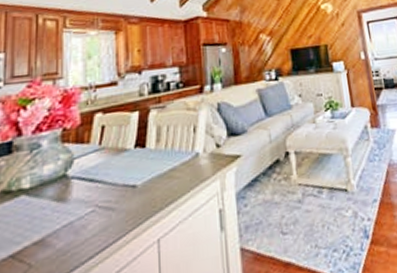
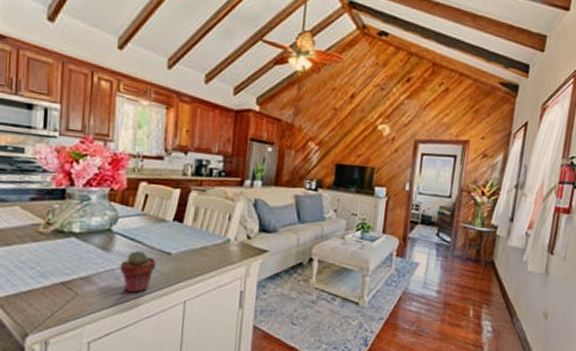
potted succulent: none [79,191,120,246] -> present [120,251,156,293]

